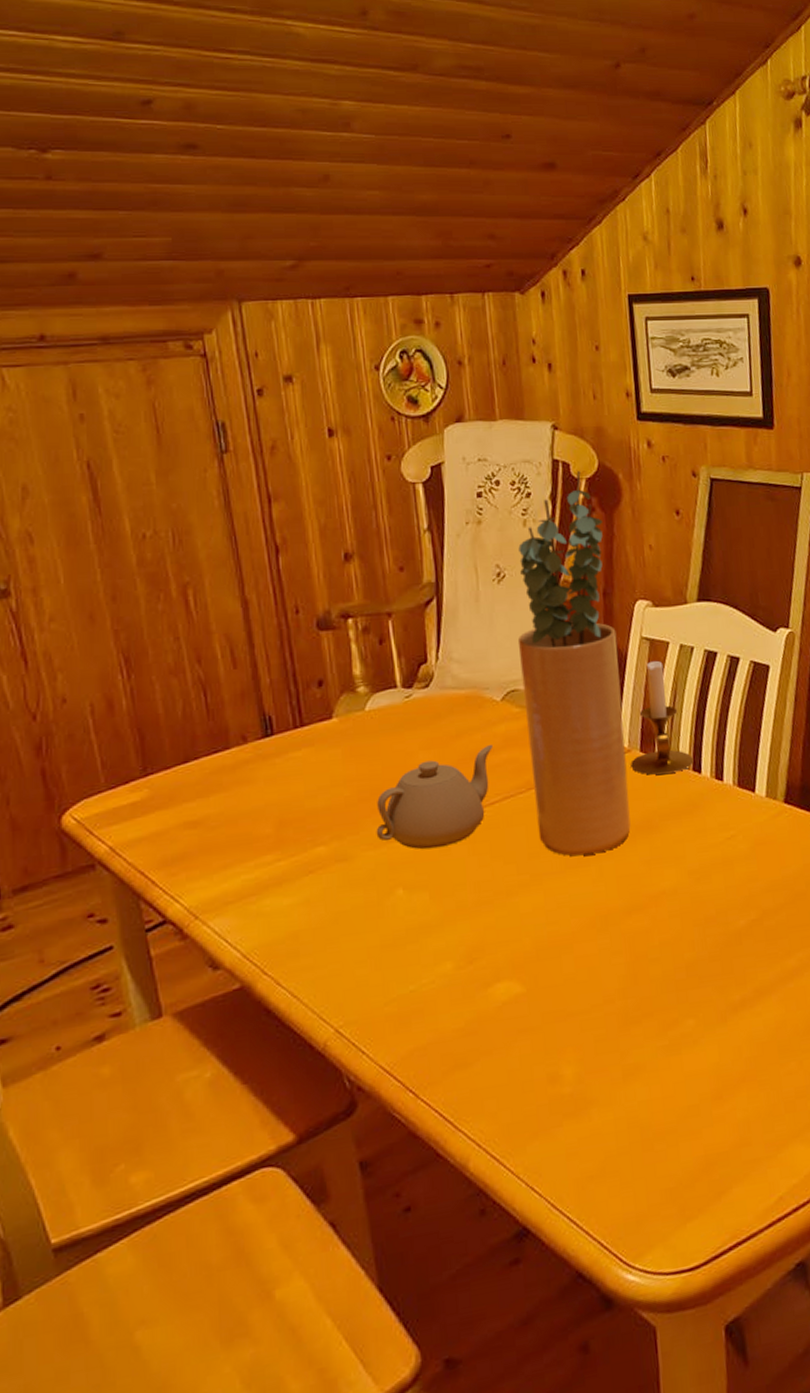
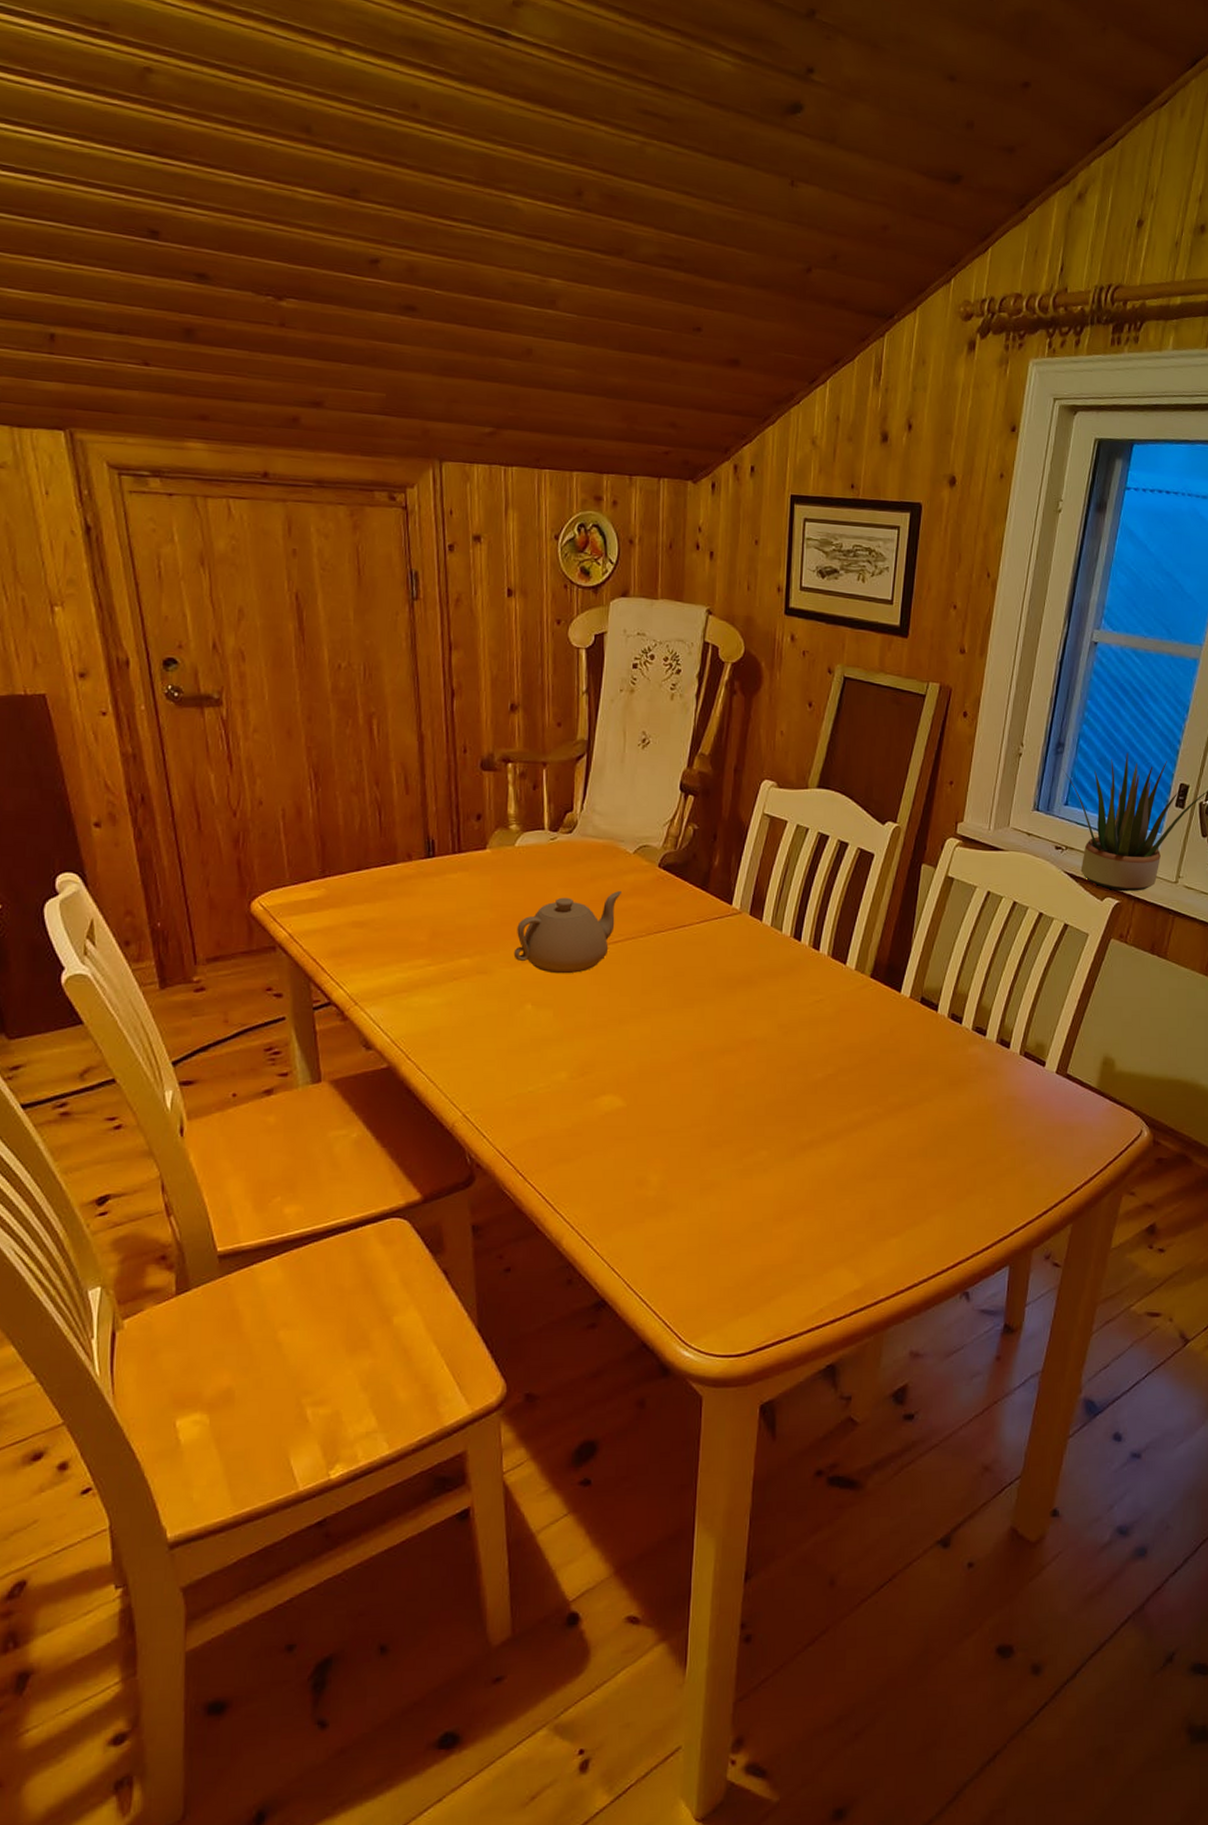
vase: present [517,471,631,857] -> none [652,655,742,998]
candlestick: present [630,660,694,775] -> none [740,836,796,938]

